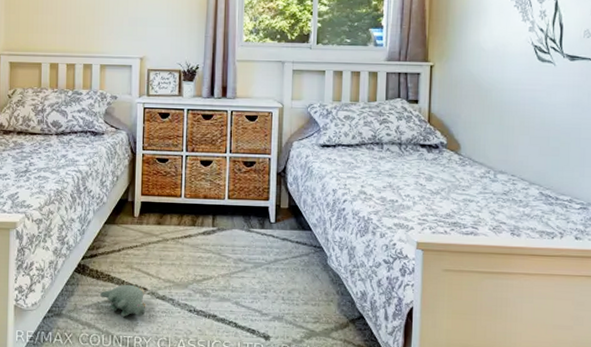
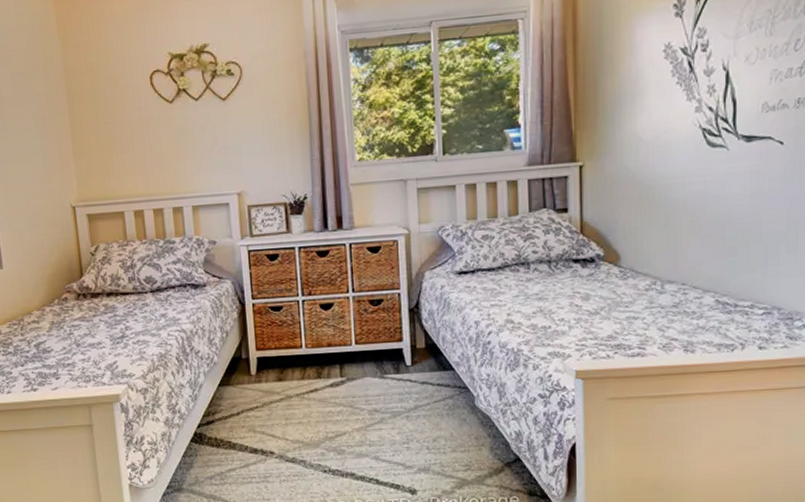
plush toy: present [100,284,146,317] -> none [223,449,275,485]

